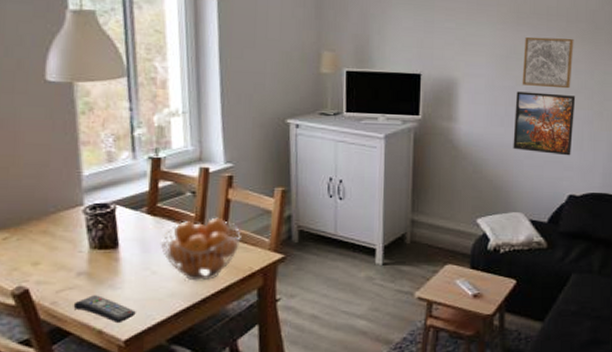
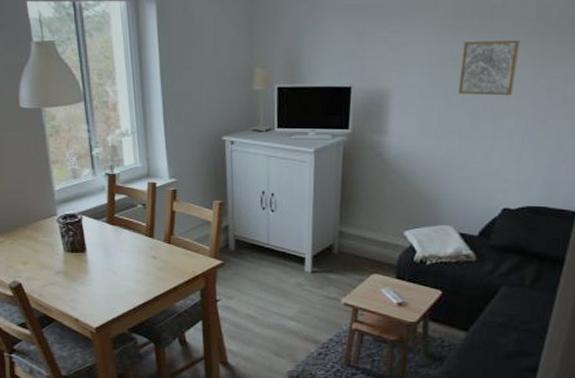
remote control: present [73,295,136,324] -> none [55,290,103,314]
fruit basket: present [160,217,241,281] -> none [119,227,185,282]
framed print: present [513,91,576,156] -> none [445,101,518,168]

